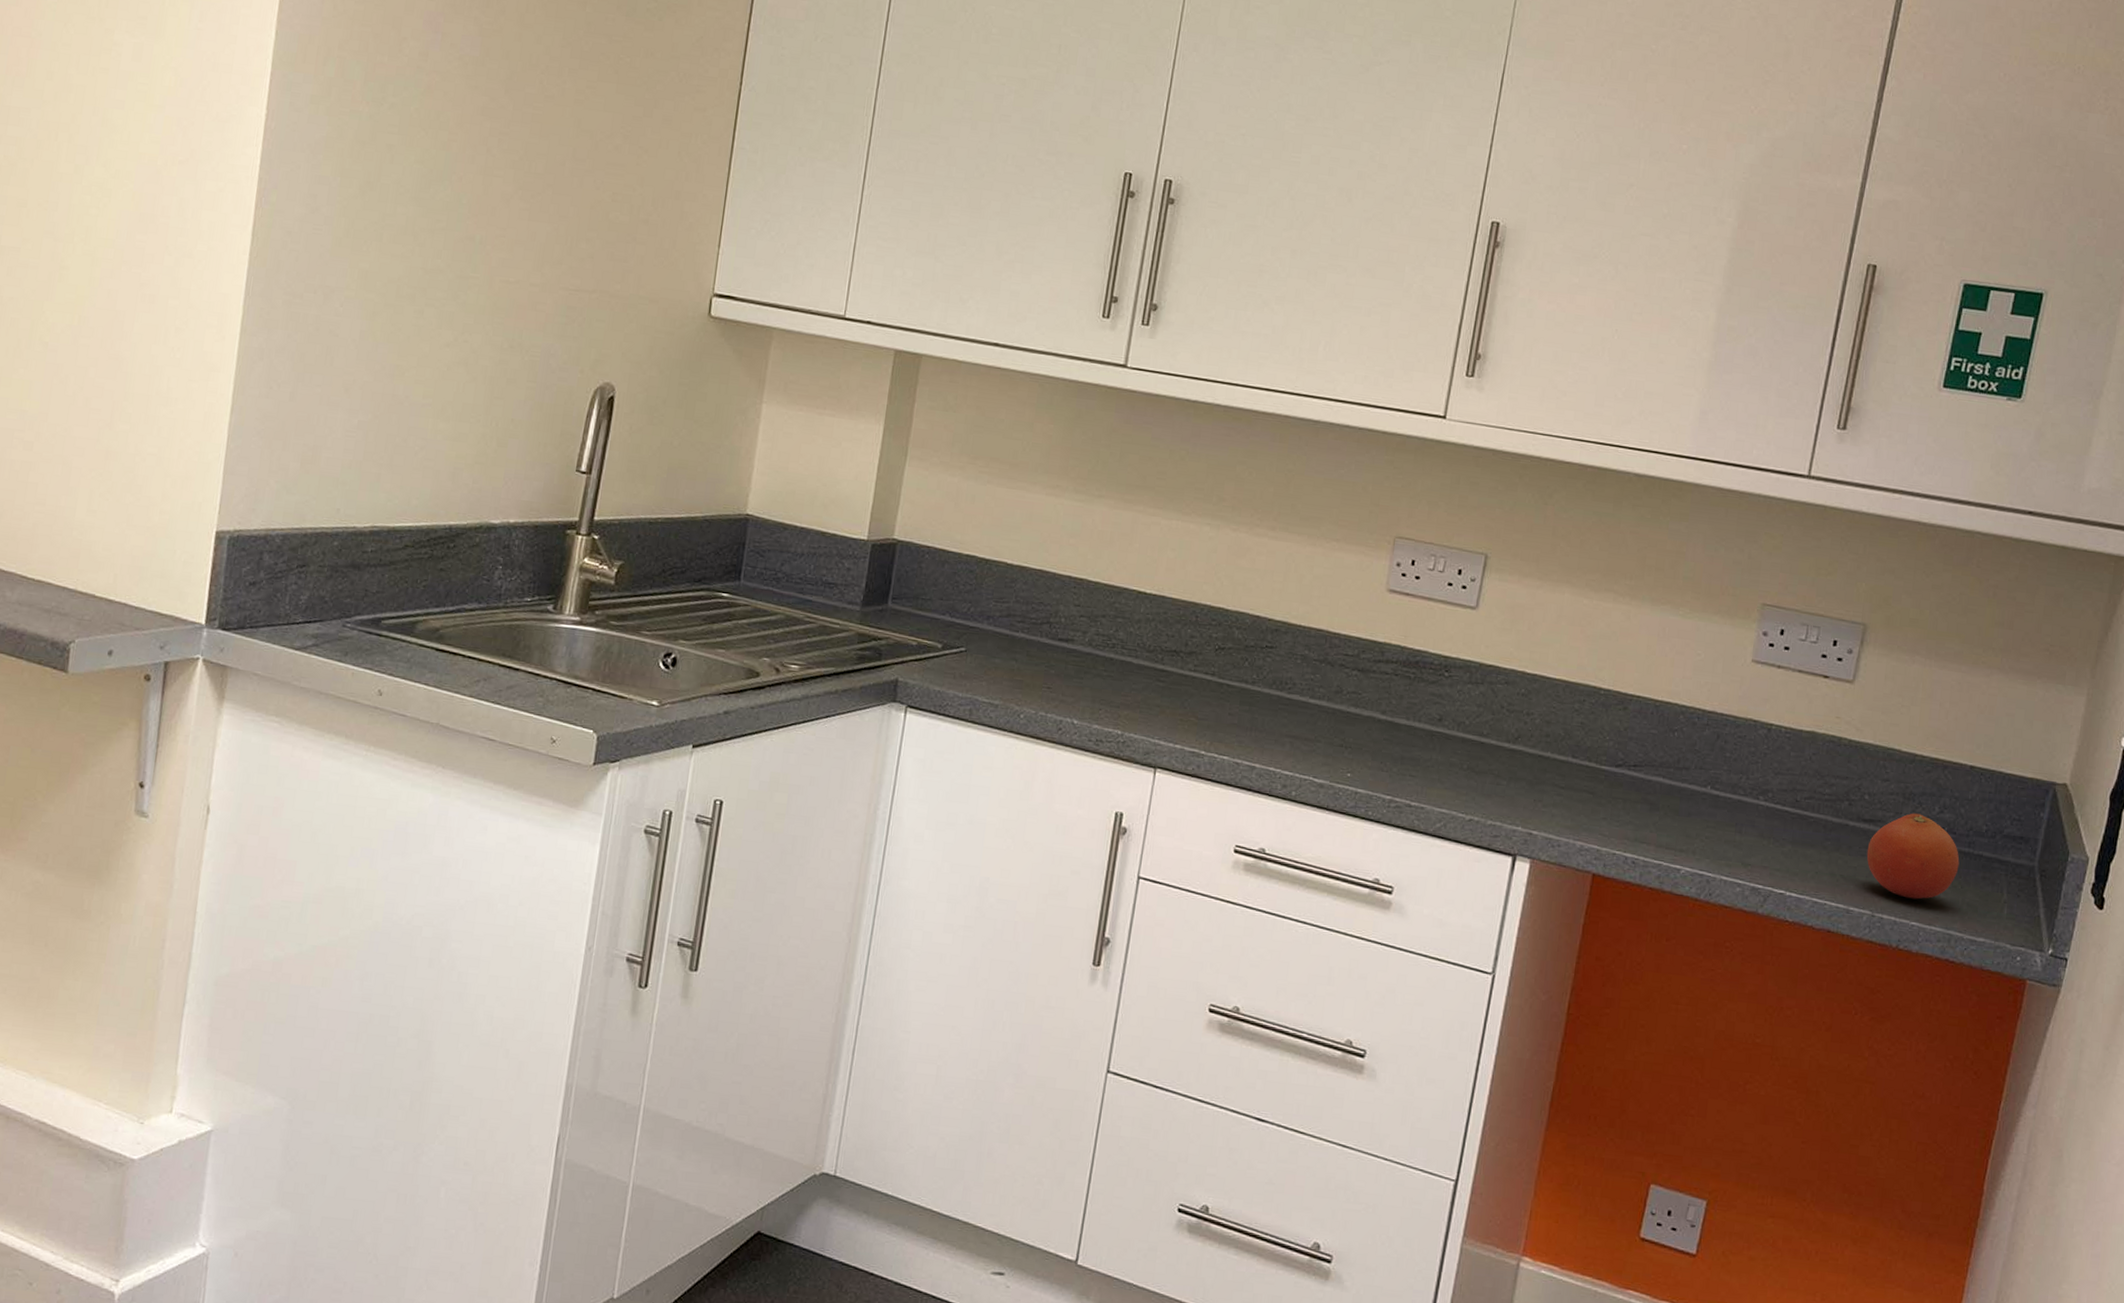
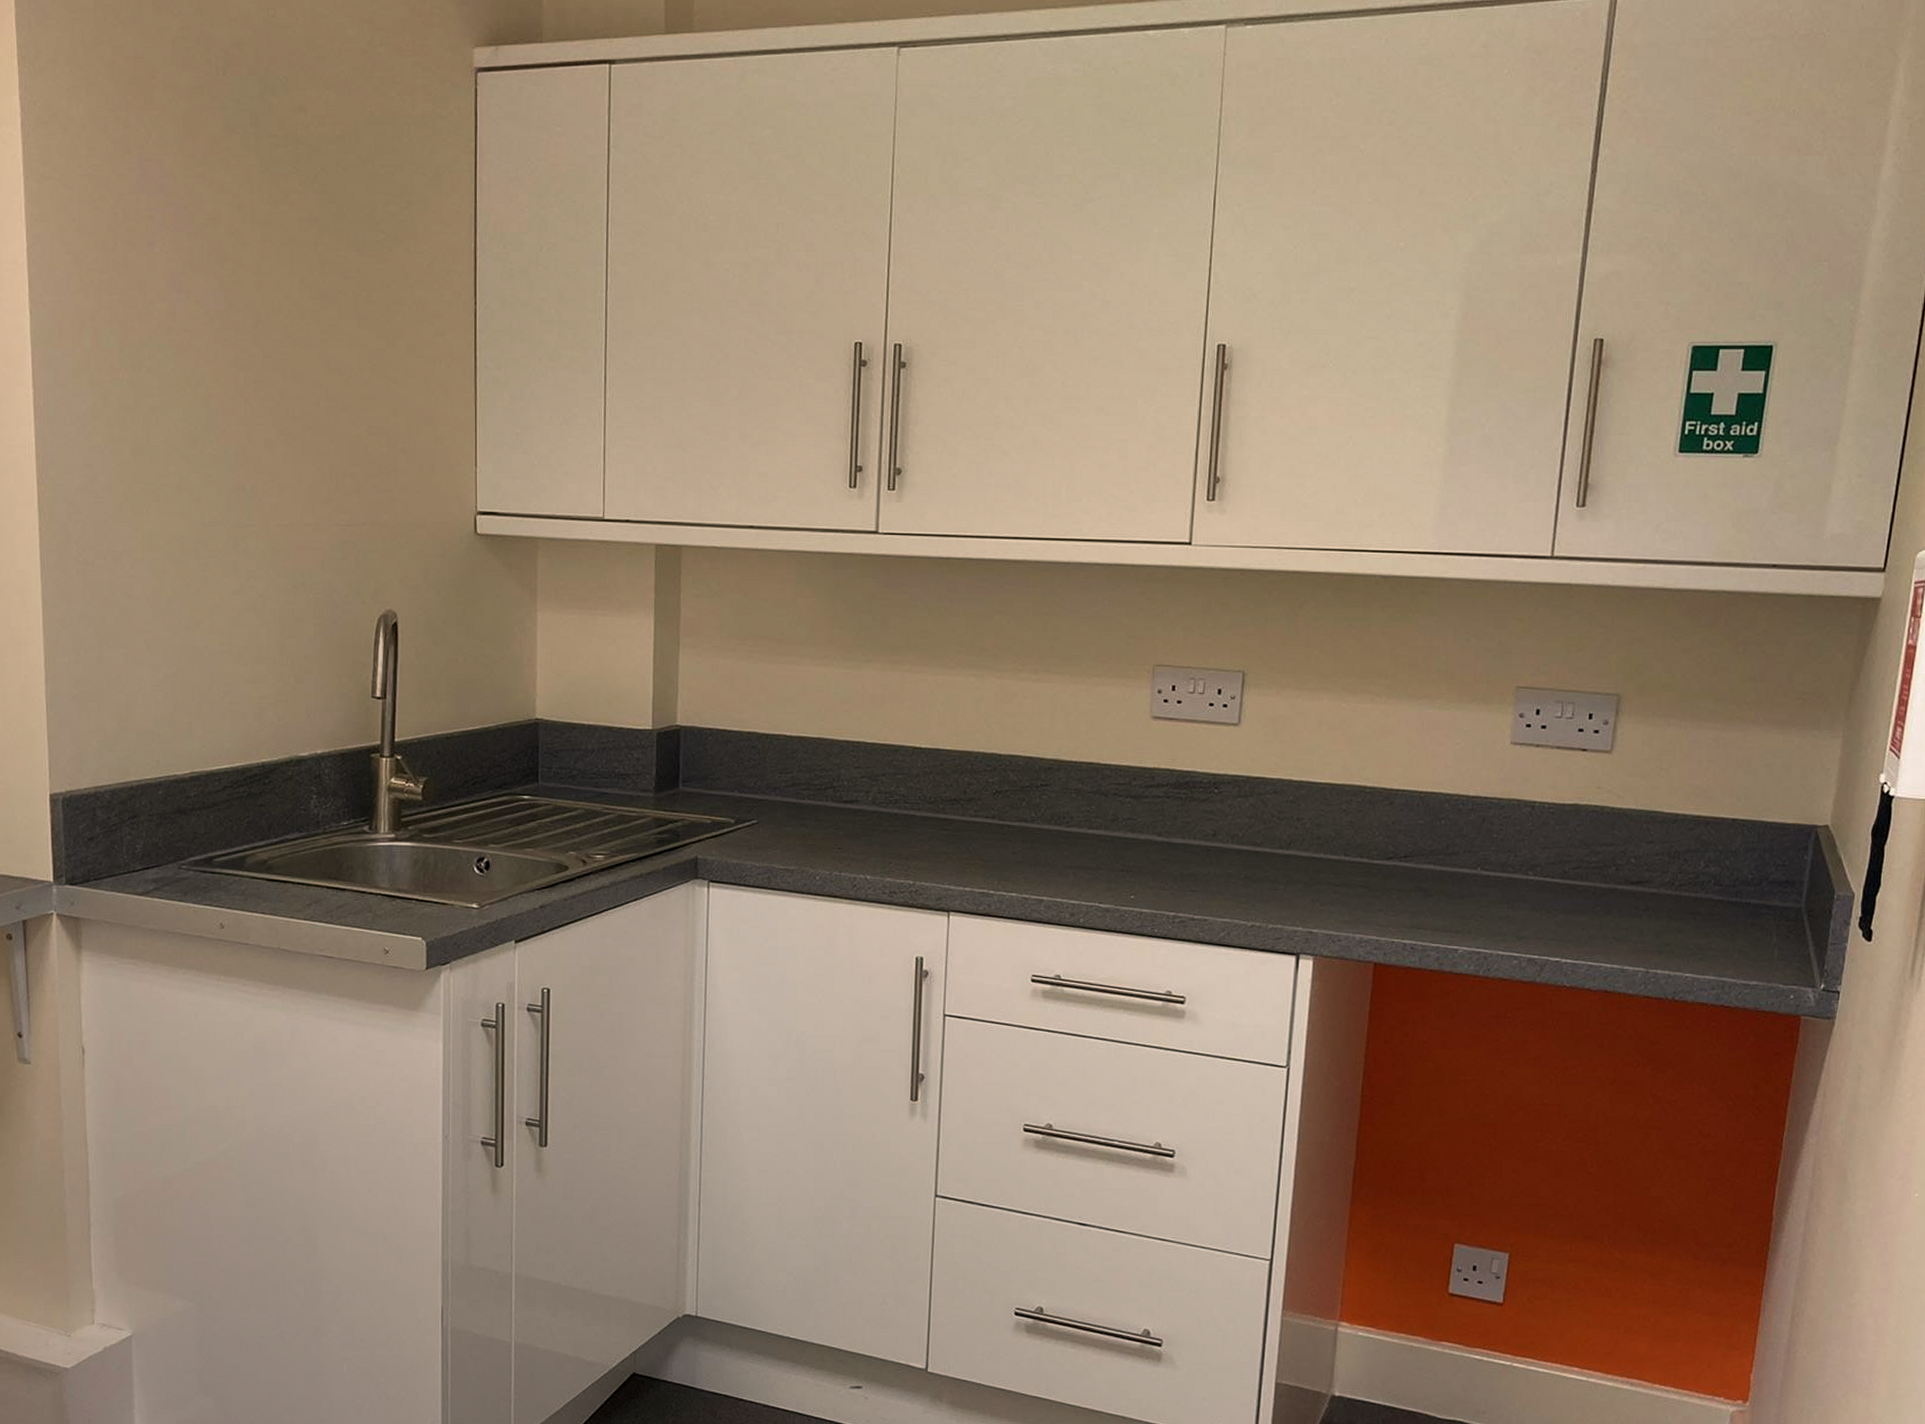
fruit: present [1866,813,1960,900] -> none [1637,870,1728,952]

